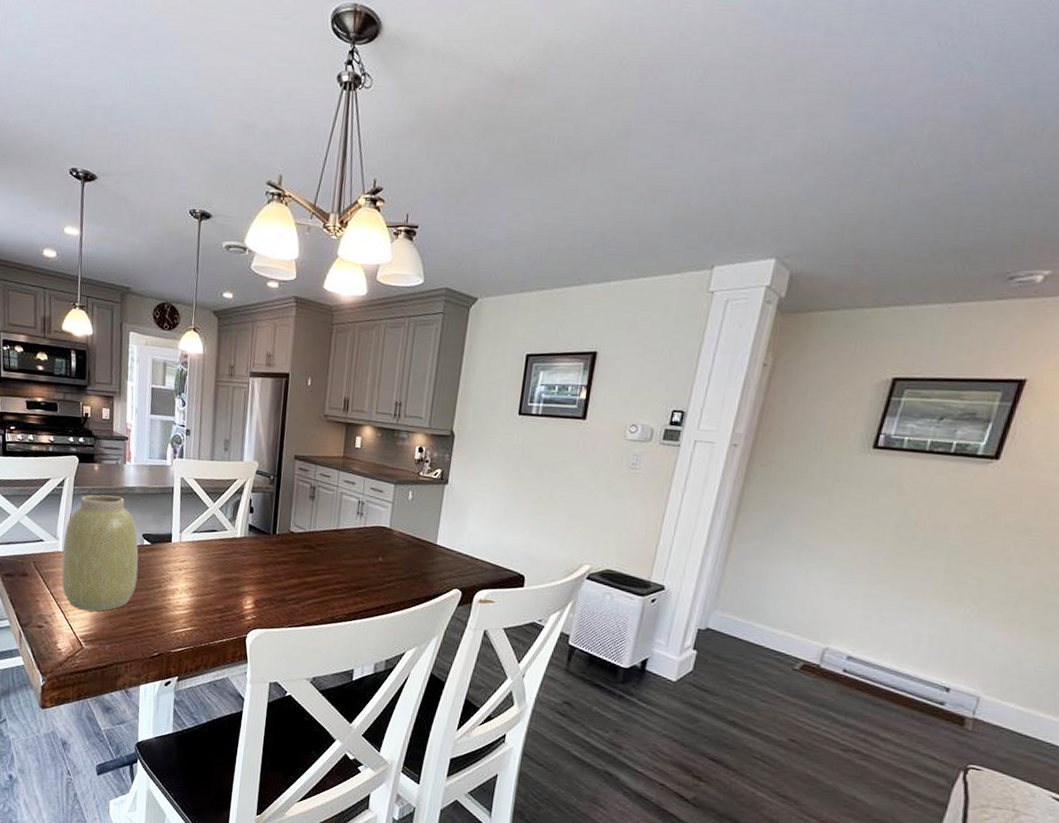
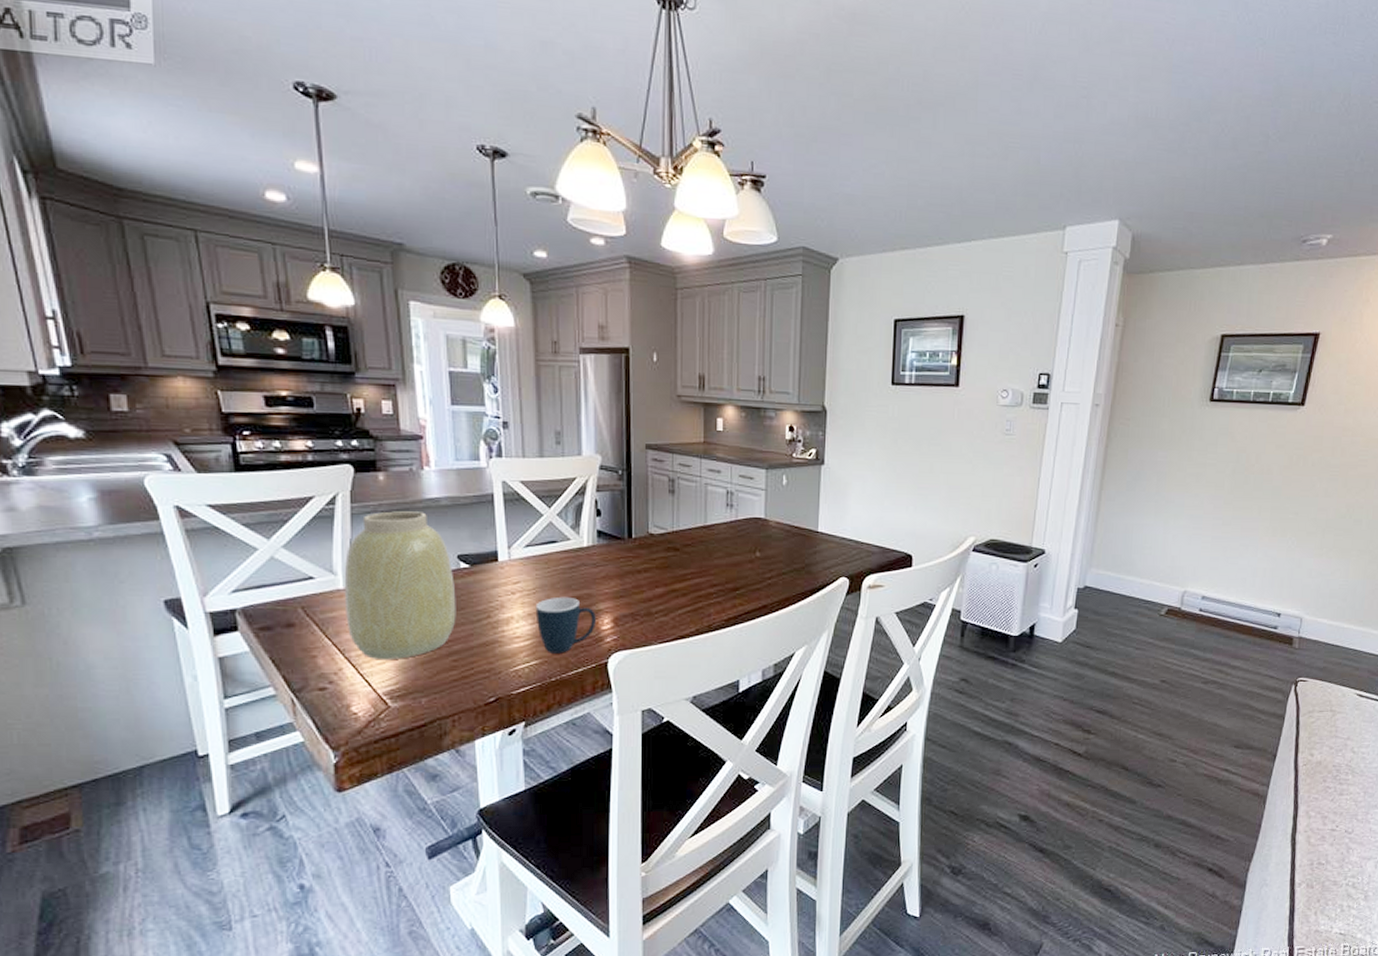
mug: none [195,577,241,625] -> present [535,596,596,653]

